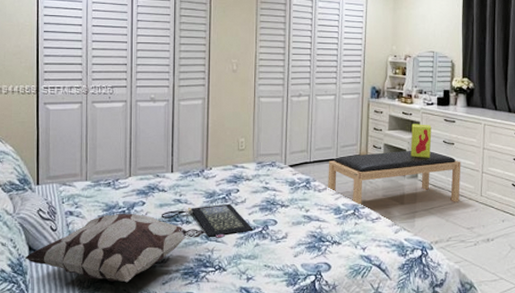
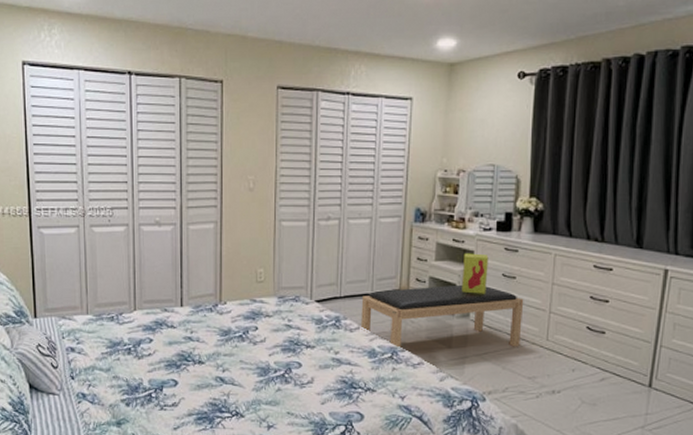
decorative pillow: present [24,213,205,283] -> none [25,350,220,426]
clutch bag: present [161,203,254,238] -> none [170,342,275,381]

